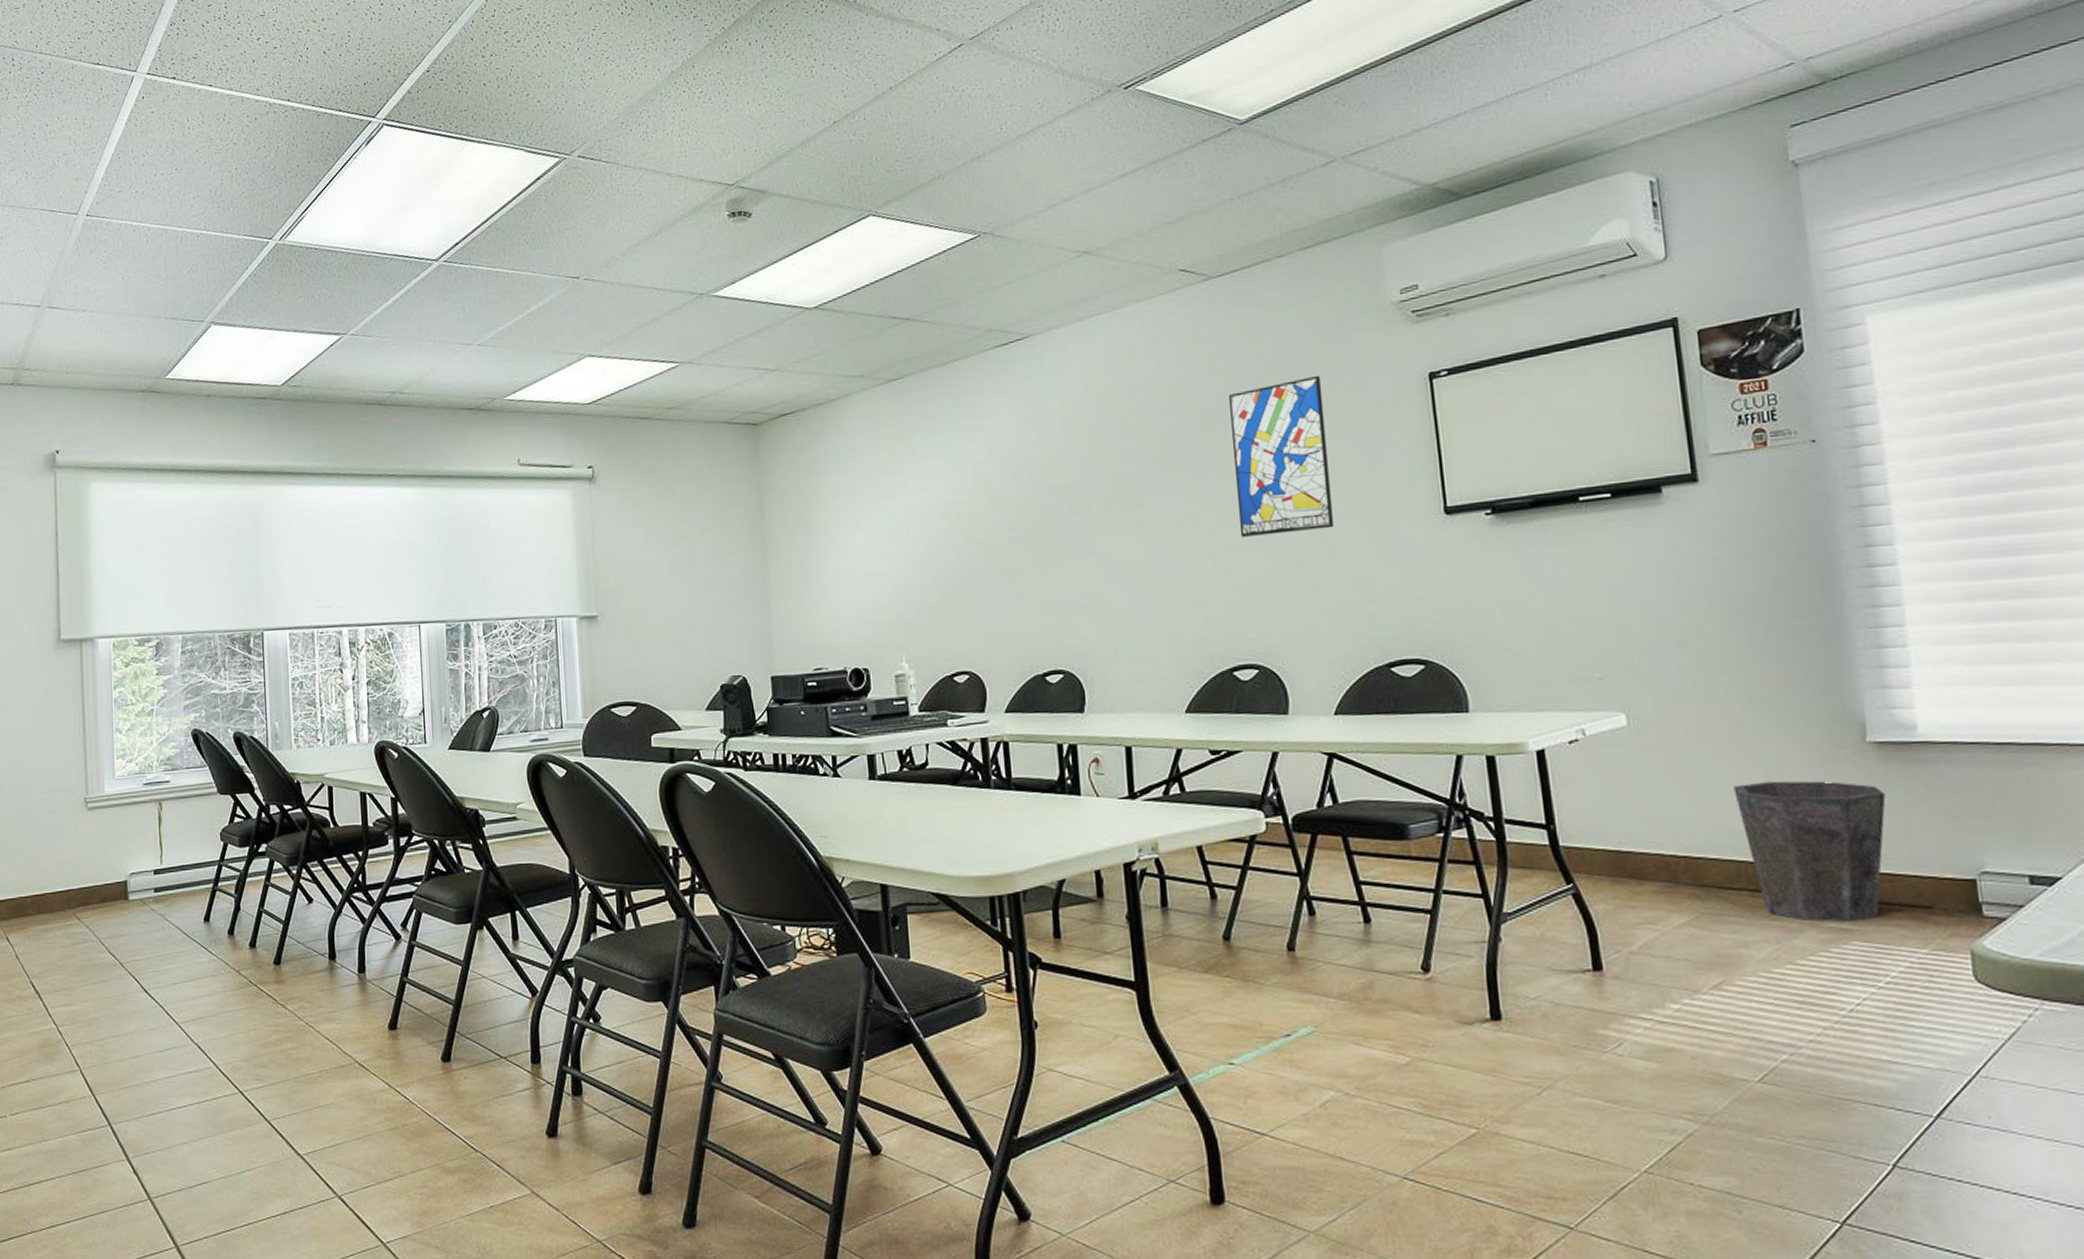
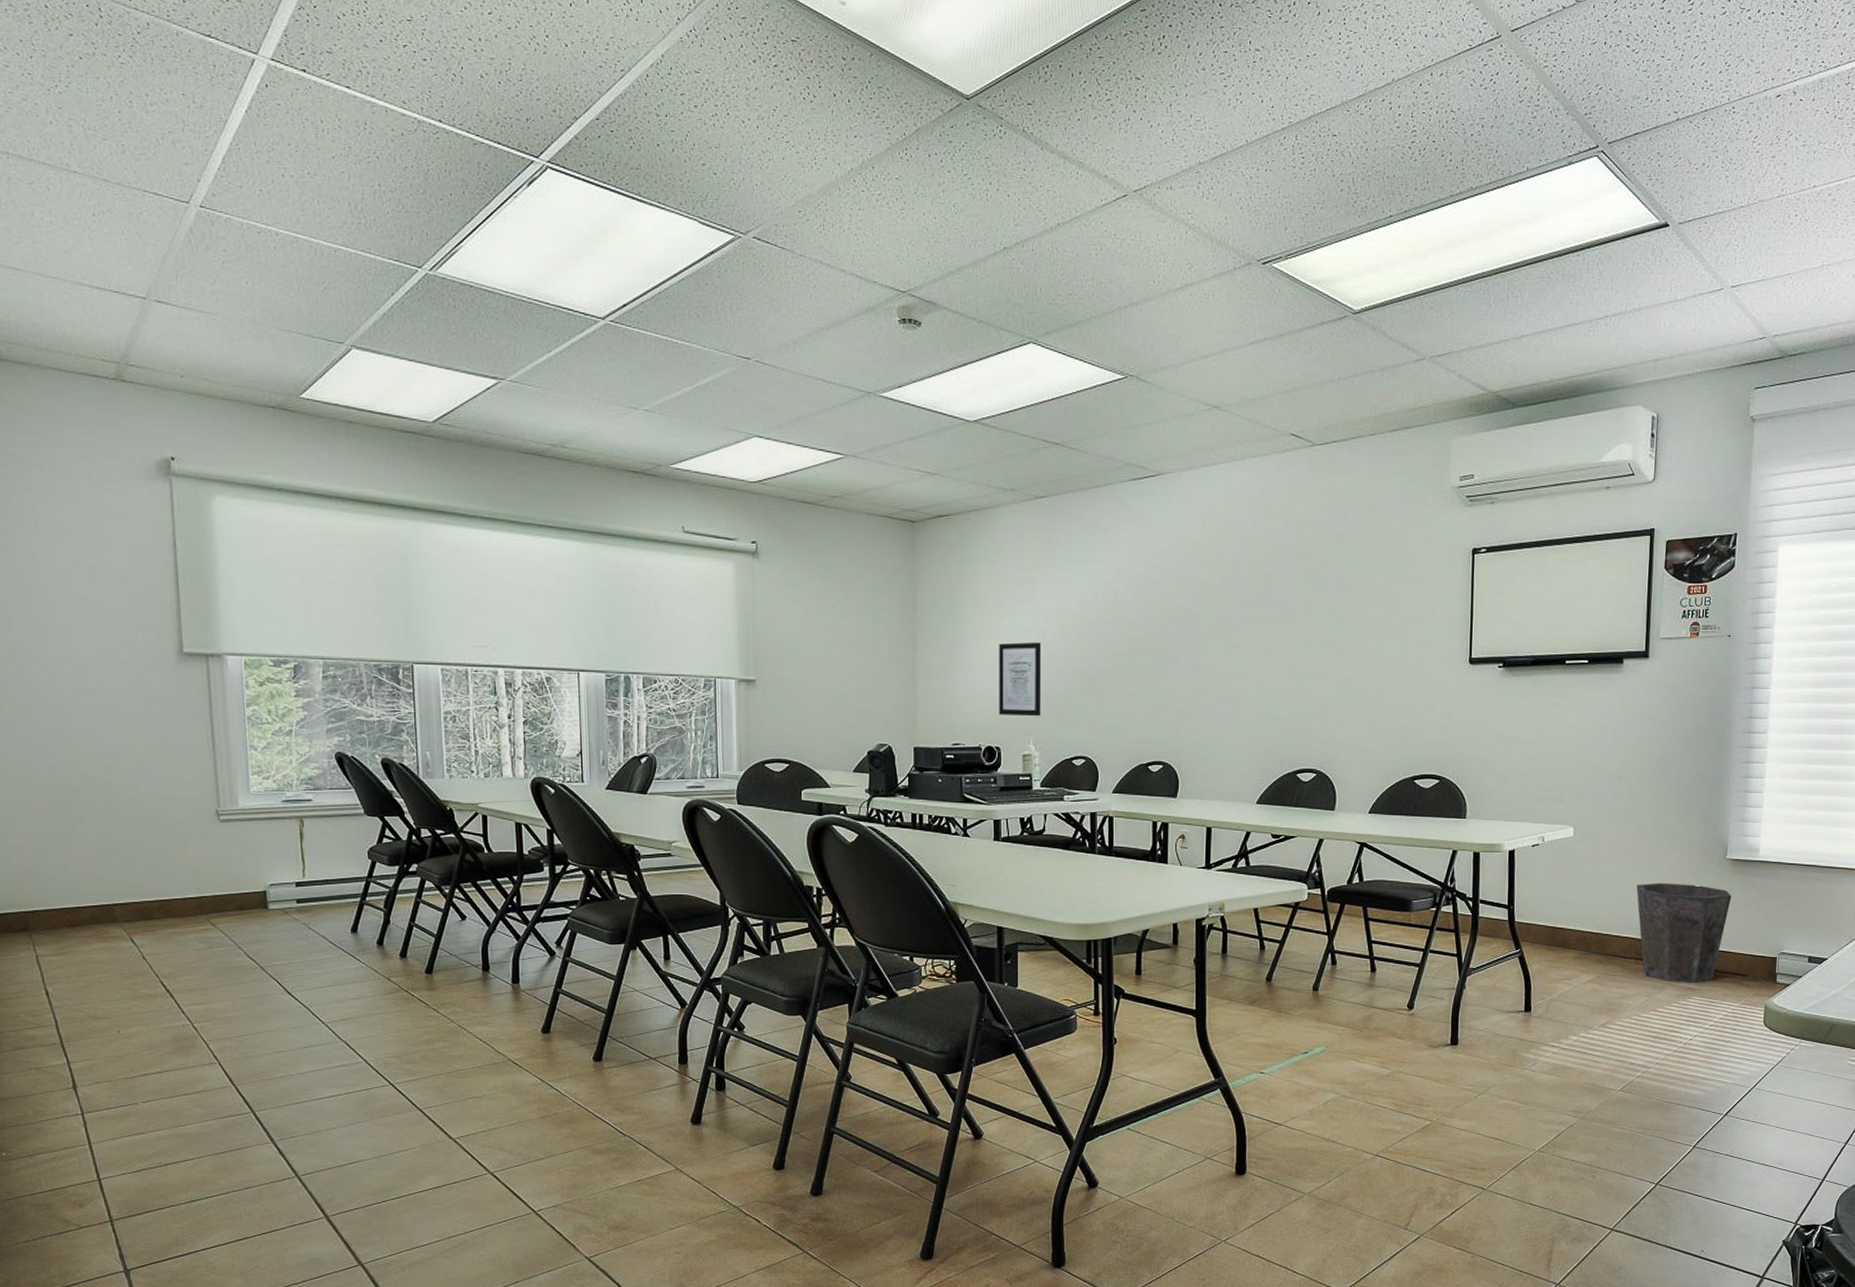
wall art: none [858,542,913,631] -> present [999,642,1042,717]
wall art: present [1229,375,1334,537] -> none [1314,539,1392,667]

